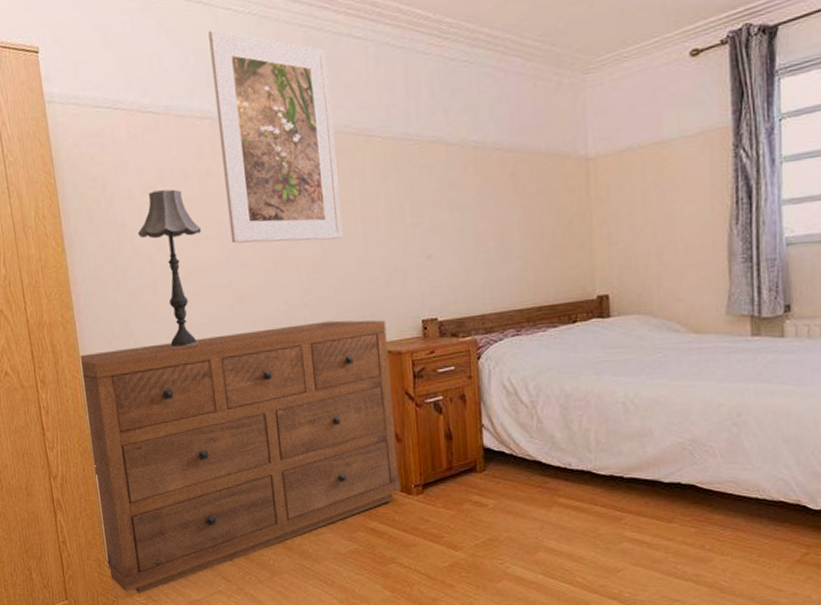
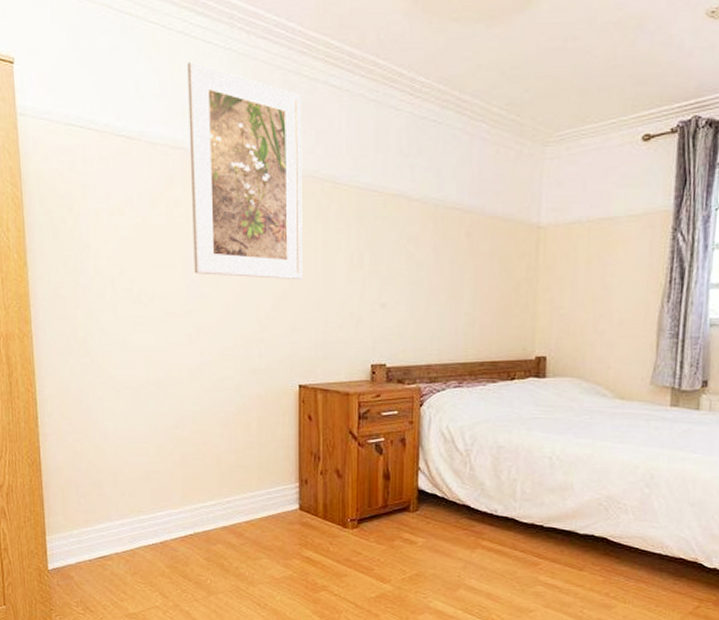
dresser: present [81,320,401,593] -> none [36,357,337,603]
table lamp: present [138,189,202,347] -> none [102,215,165,370]

